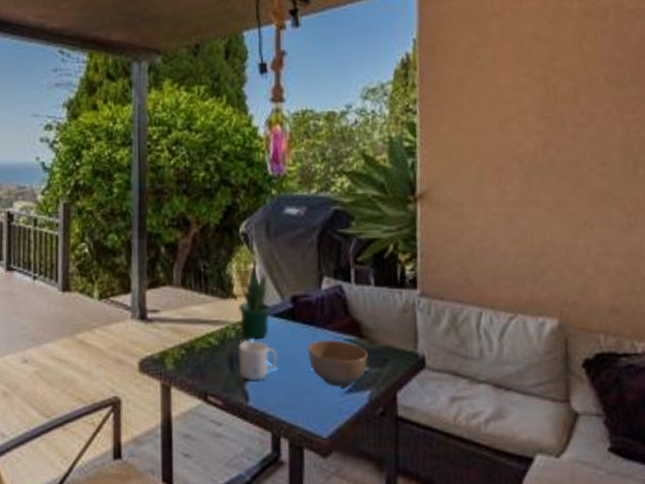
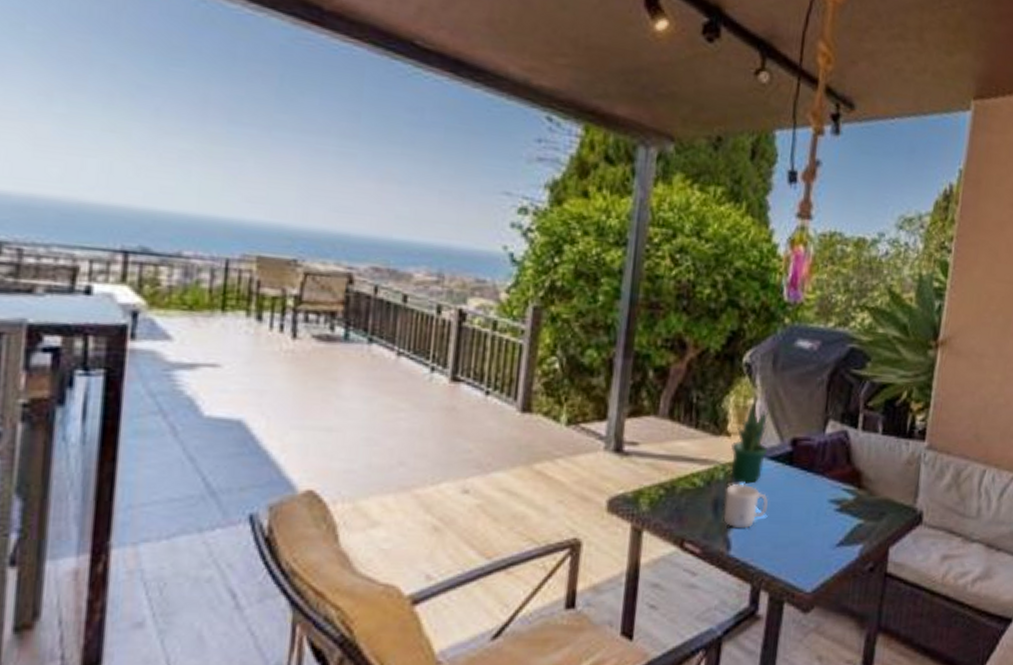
bowl: present [307,340,368,387] -> none [801,488,865,539]

